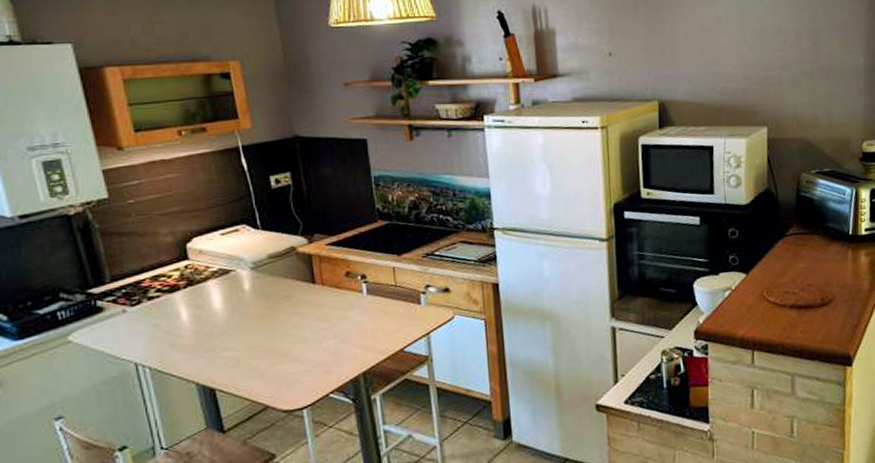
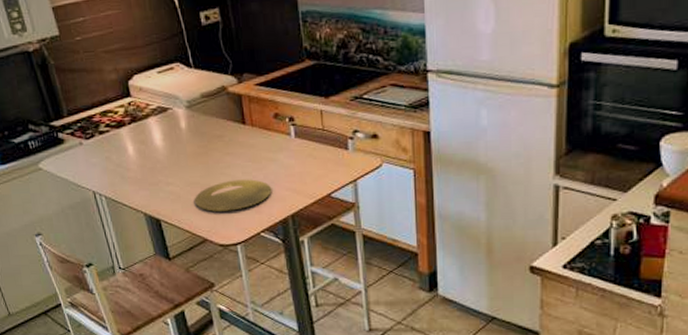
plate: none [255,338,343,376] -> present [194,179,272,212]

